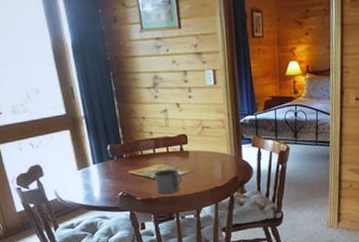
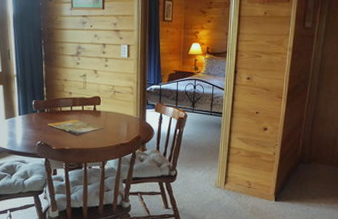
mug: present [154,168,182,194] -> none [69,124,93,146]

